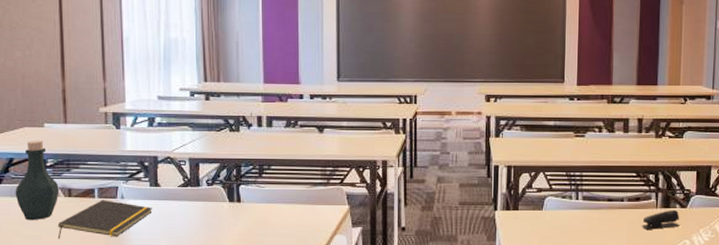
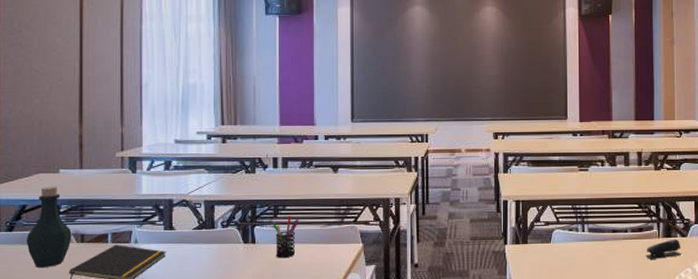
pen holder: none [258,176,285,218] -> present [273,216,299,259]

